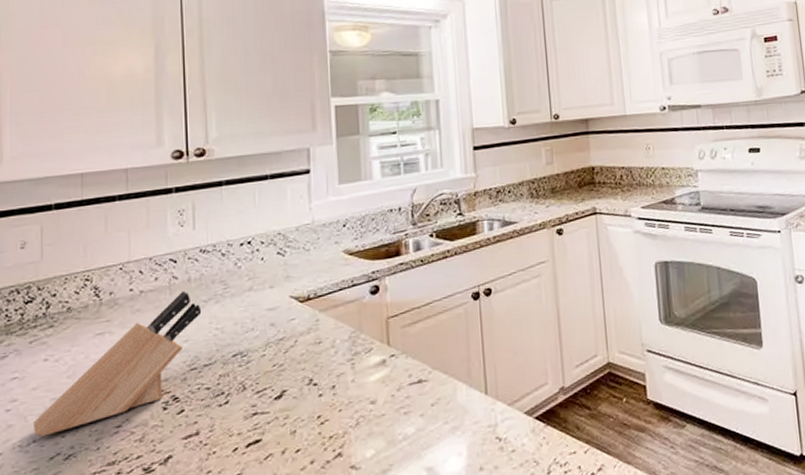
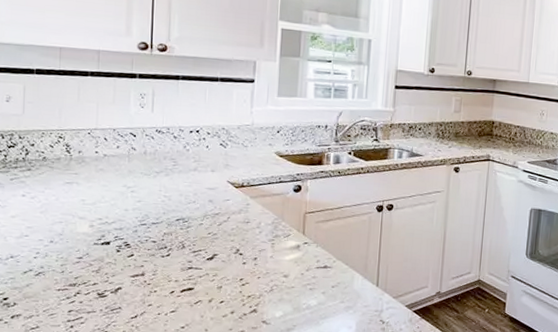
knife block: present [33,290,202,437] -> none [11,160,154,255]

